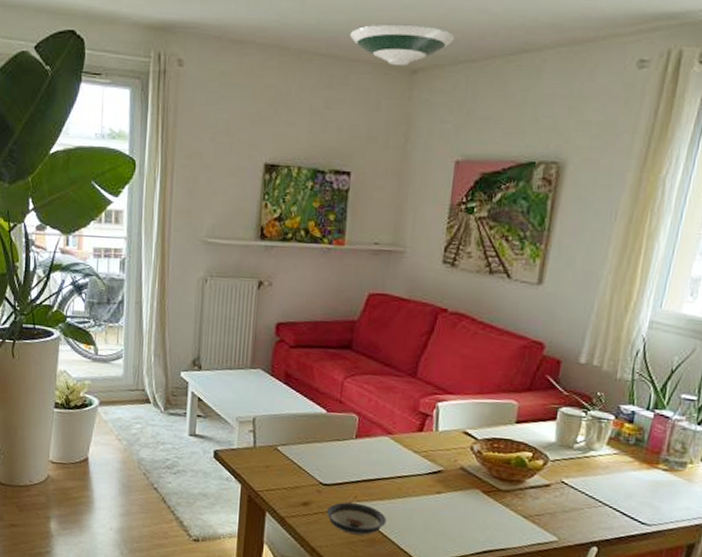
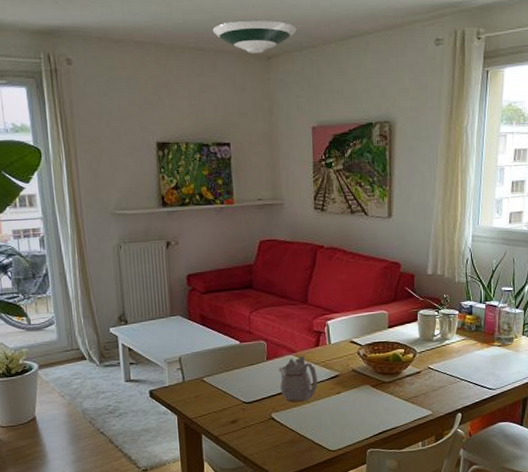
saucer: present [326,502,386,536] -> none [252,413,301,440]
teapot: none [367,440,415,496] -> present [278,356,318,402]

